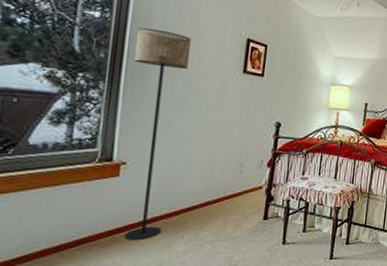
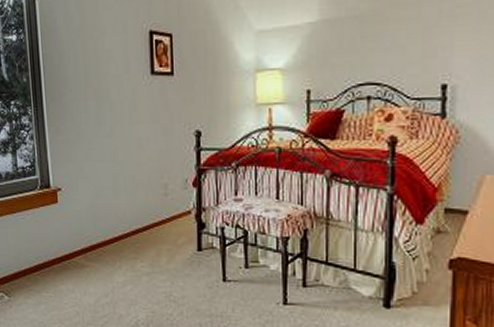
floor lamp: present [124,27,192,241] -> none [48,41,100,268]

